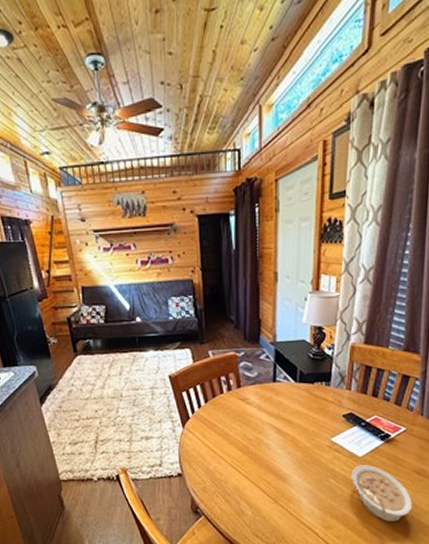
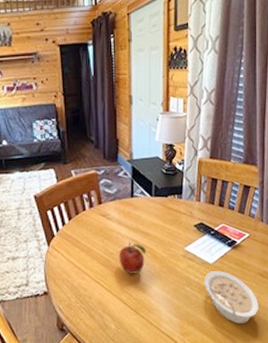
fruit: none [259,429,288,462] -> present [119,242,146,274]

